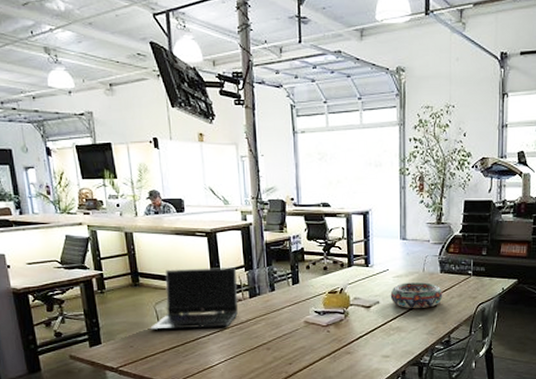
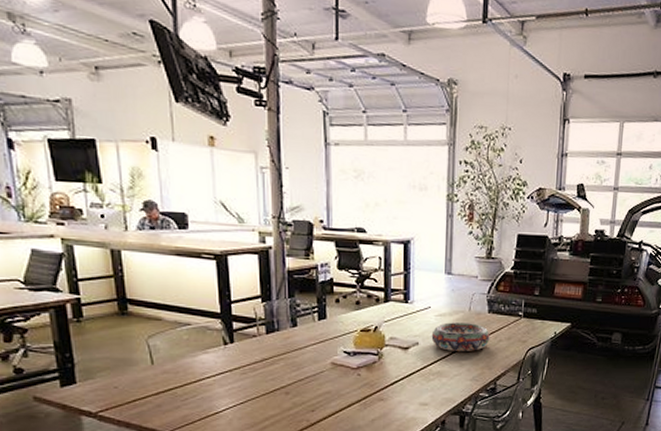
laptop computer: present [150,267,238,330] -> none [140,296,251,368]

